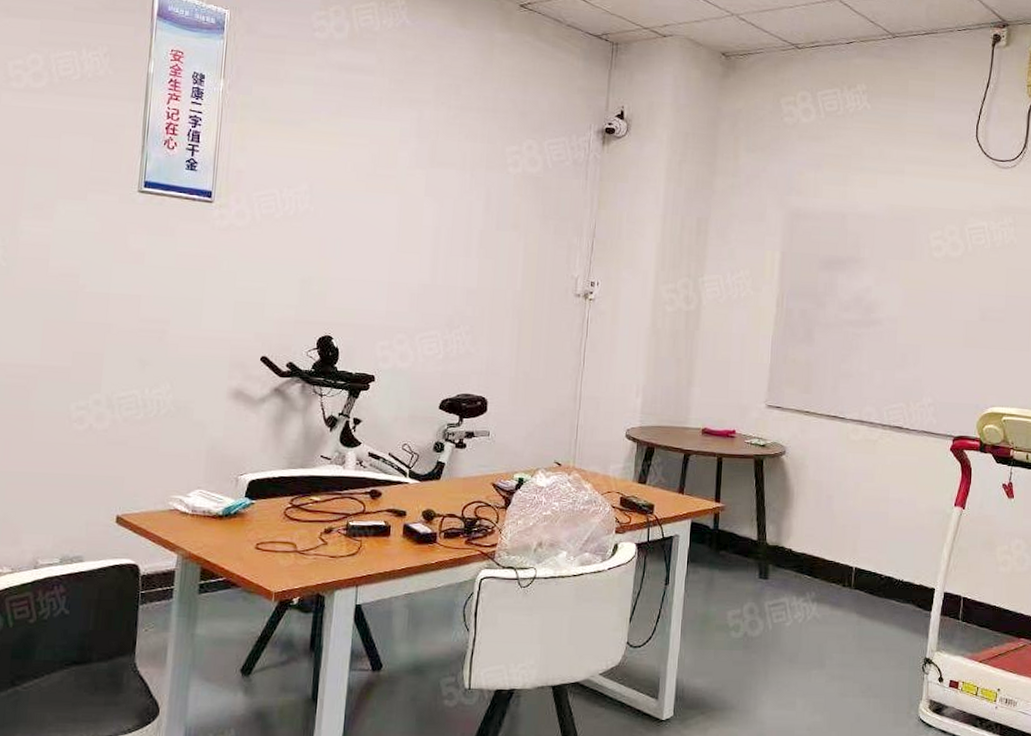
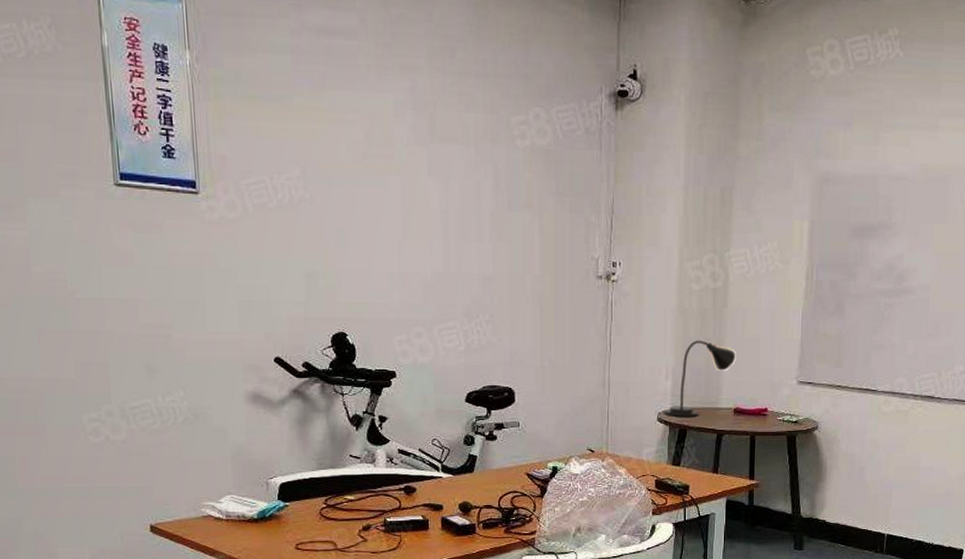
desk lamp: none [631,360,706,436] -> present [662,340,736,418]

